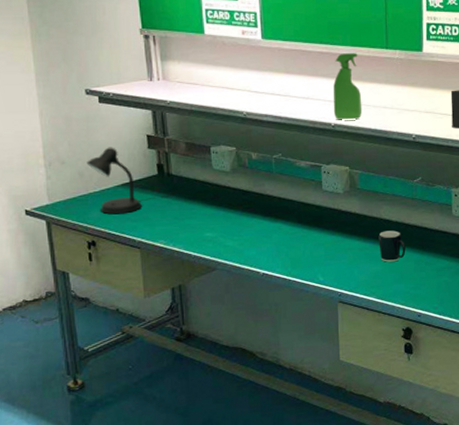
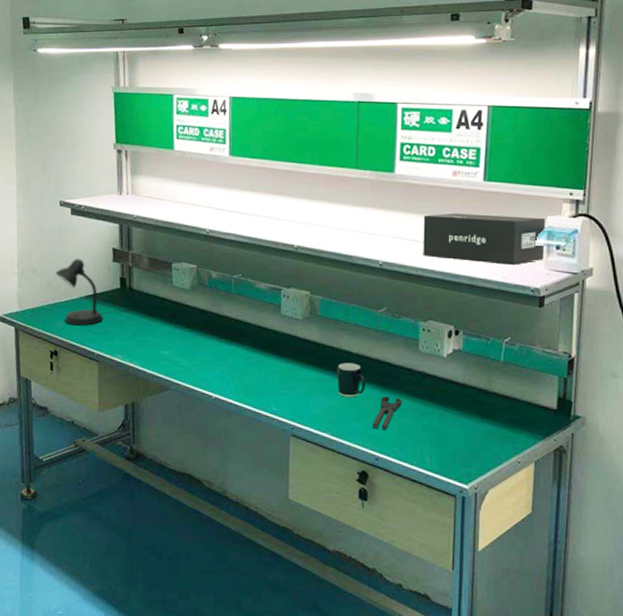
spray bottle: present [333,53,363,120] -> none [297,172,328,242]
pliers: none [413,258,440,289] -> present [372,396,403,431]

